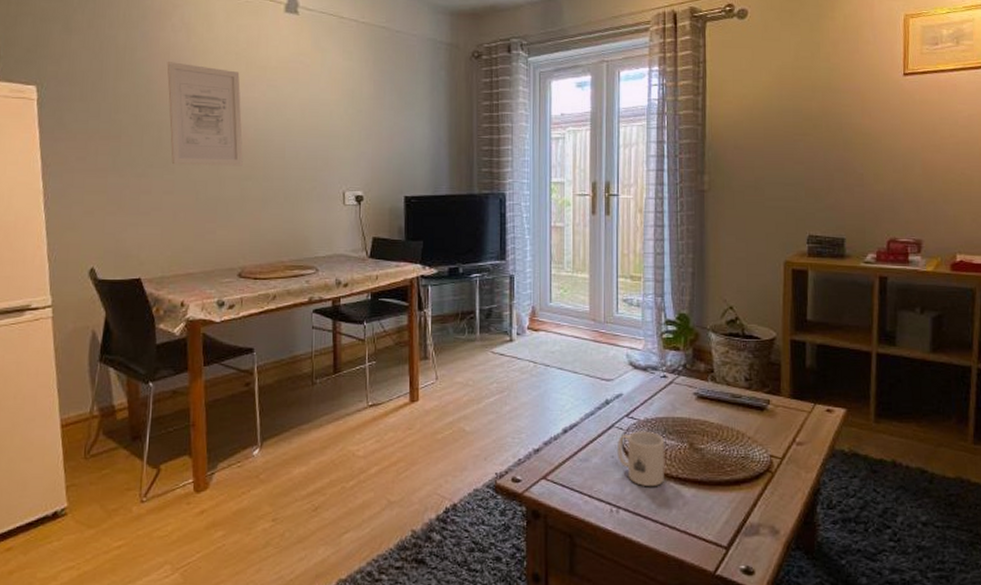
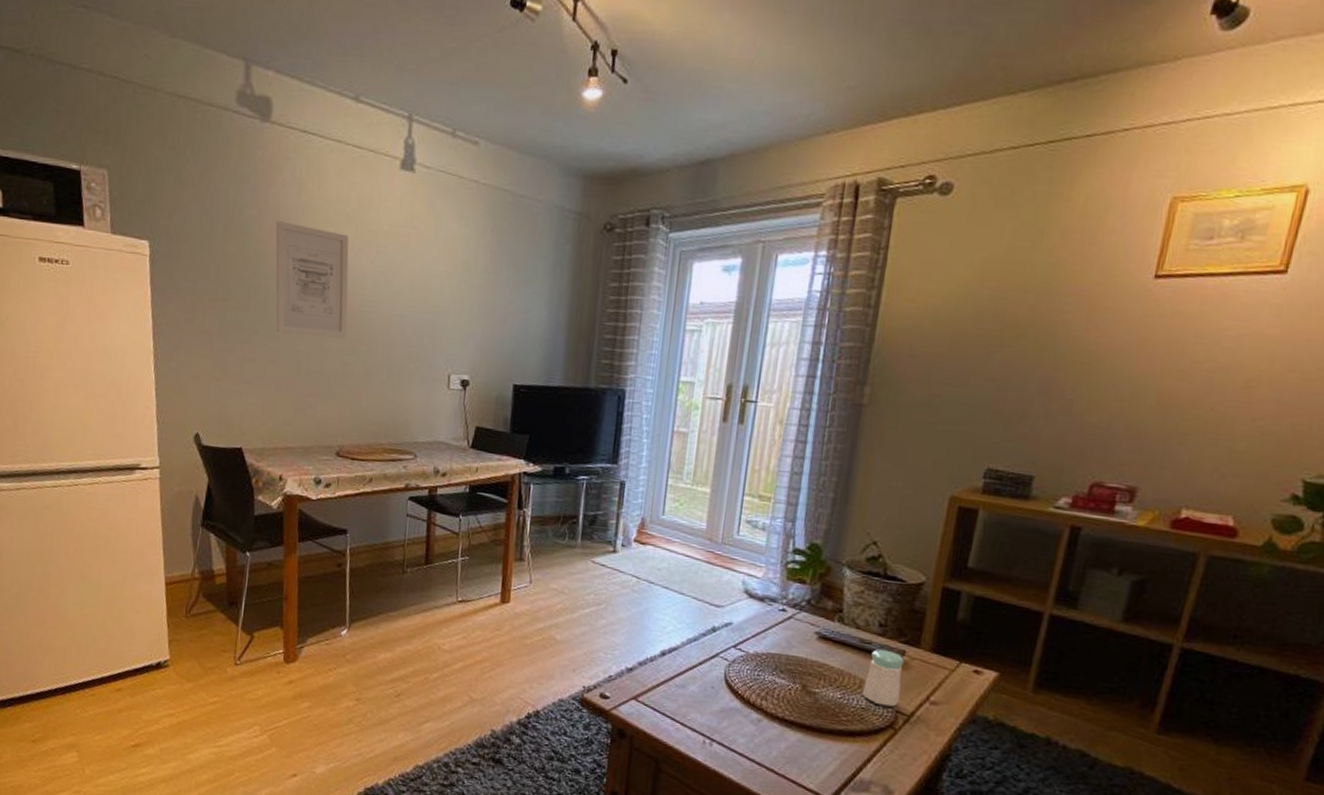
mug: present [617,431,664,486] -> none [718,664,773,725]
salt shaker: none [741,401,772,452] -> present [863,649,904,707]

